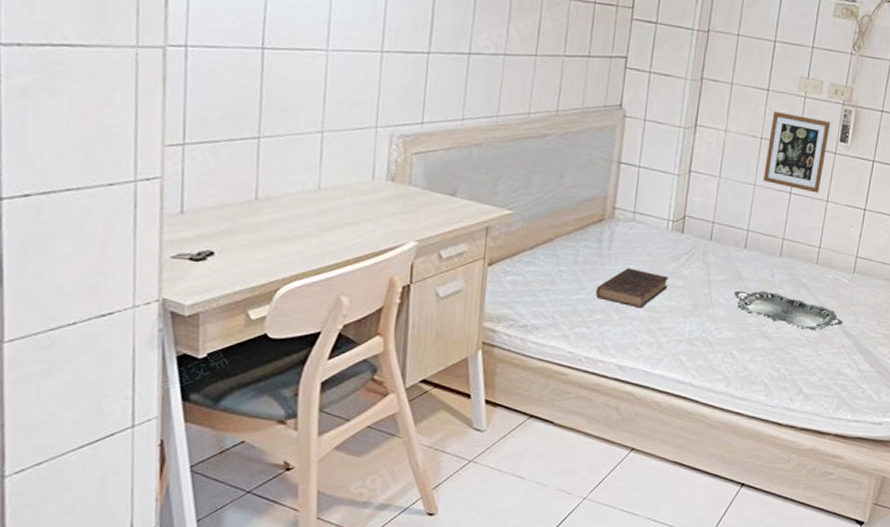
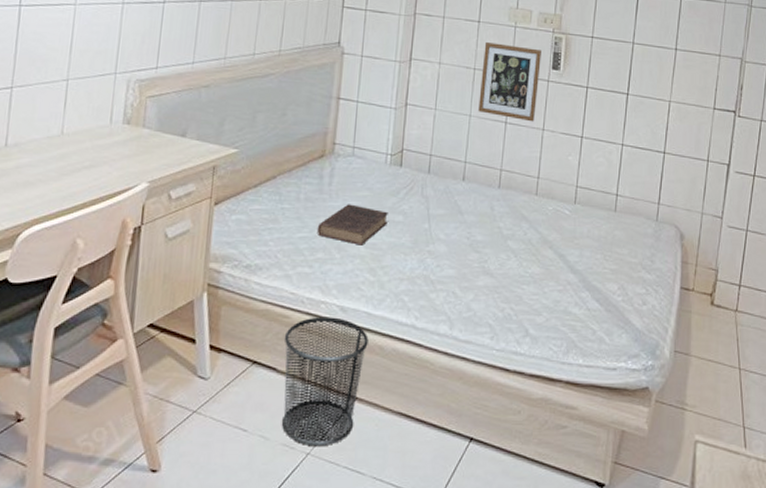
waste bin: none [558,374,646,492] -> present [281,317,369,447]
serving tray: present [733,290,843,331] -> none [453,224,567,267]

